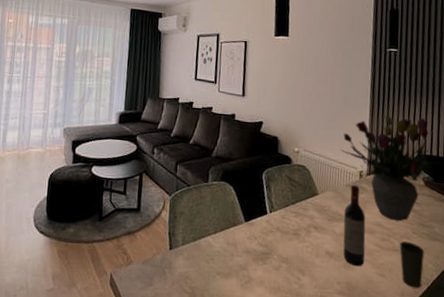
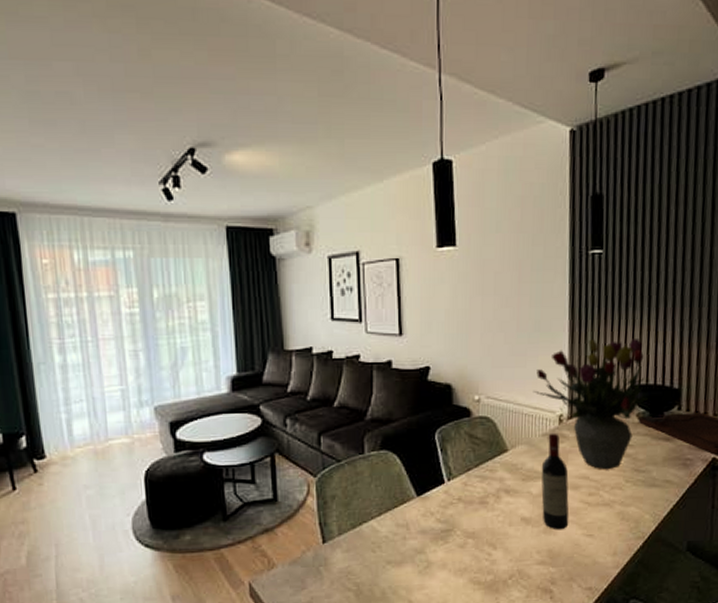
cup: present [399,241,425,289] -> none [610,493,640,545]

